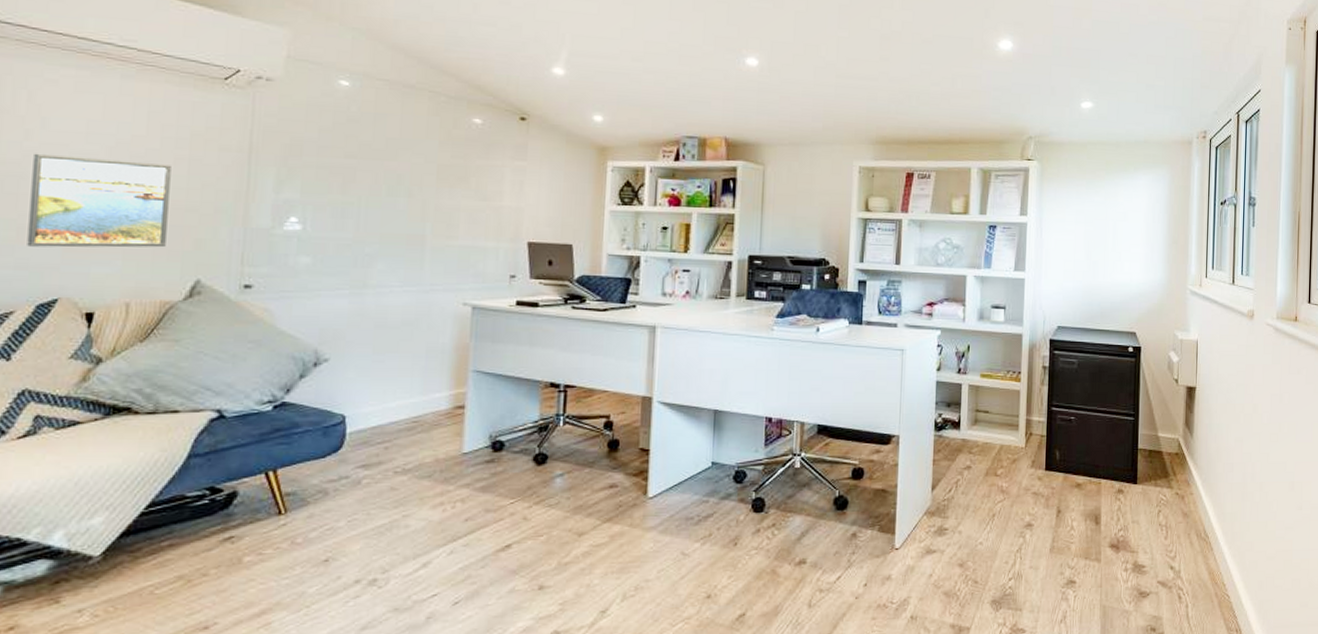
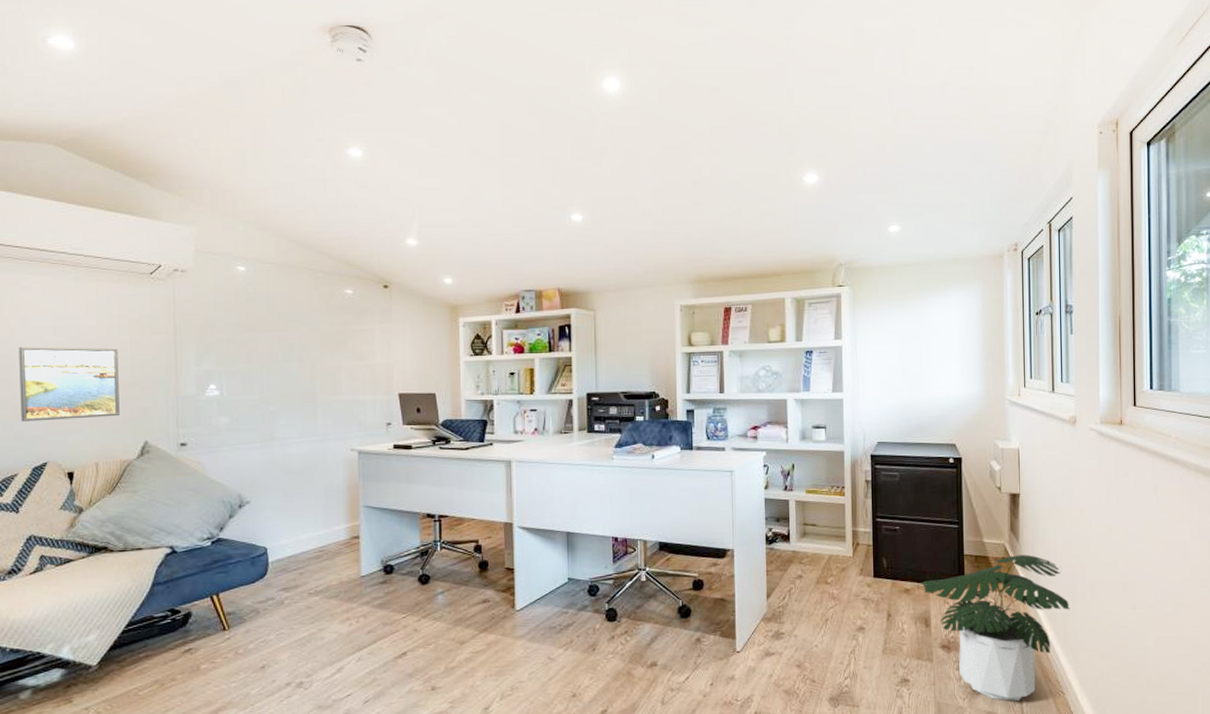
potted plant: none [1093,451,1239,605] -> present [921,554,1070,701]

